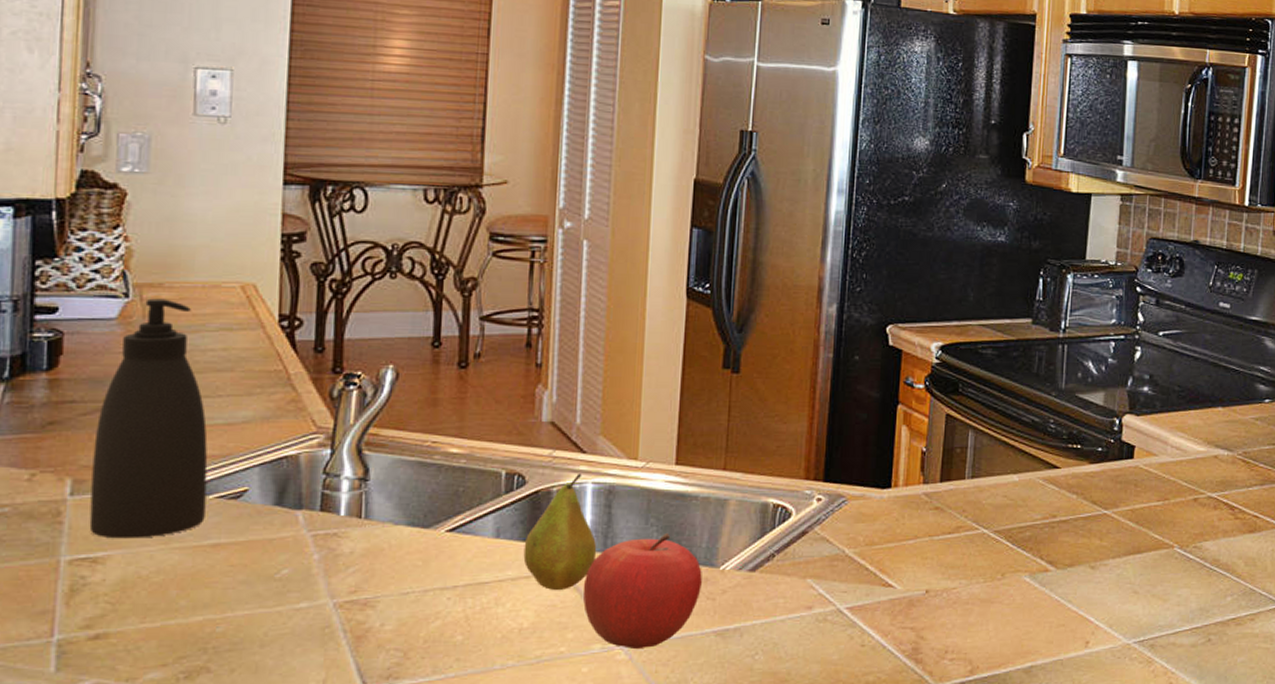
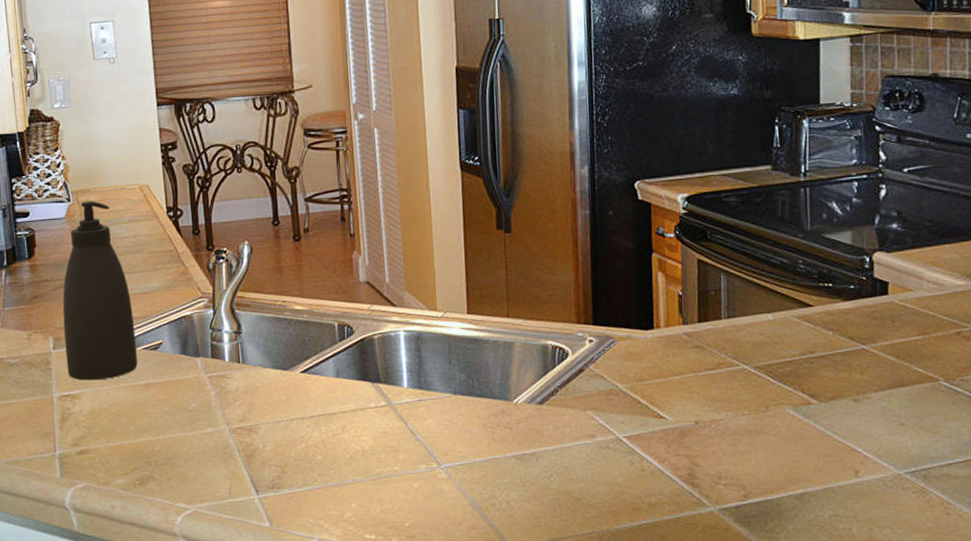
fruit: present [523,474,597,590] -> none [358,324,414,420]
fruit: present [582,532,702,650] -> none [406,371,500,470]

